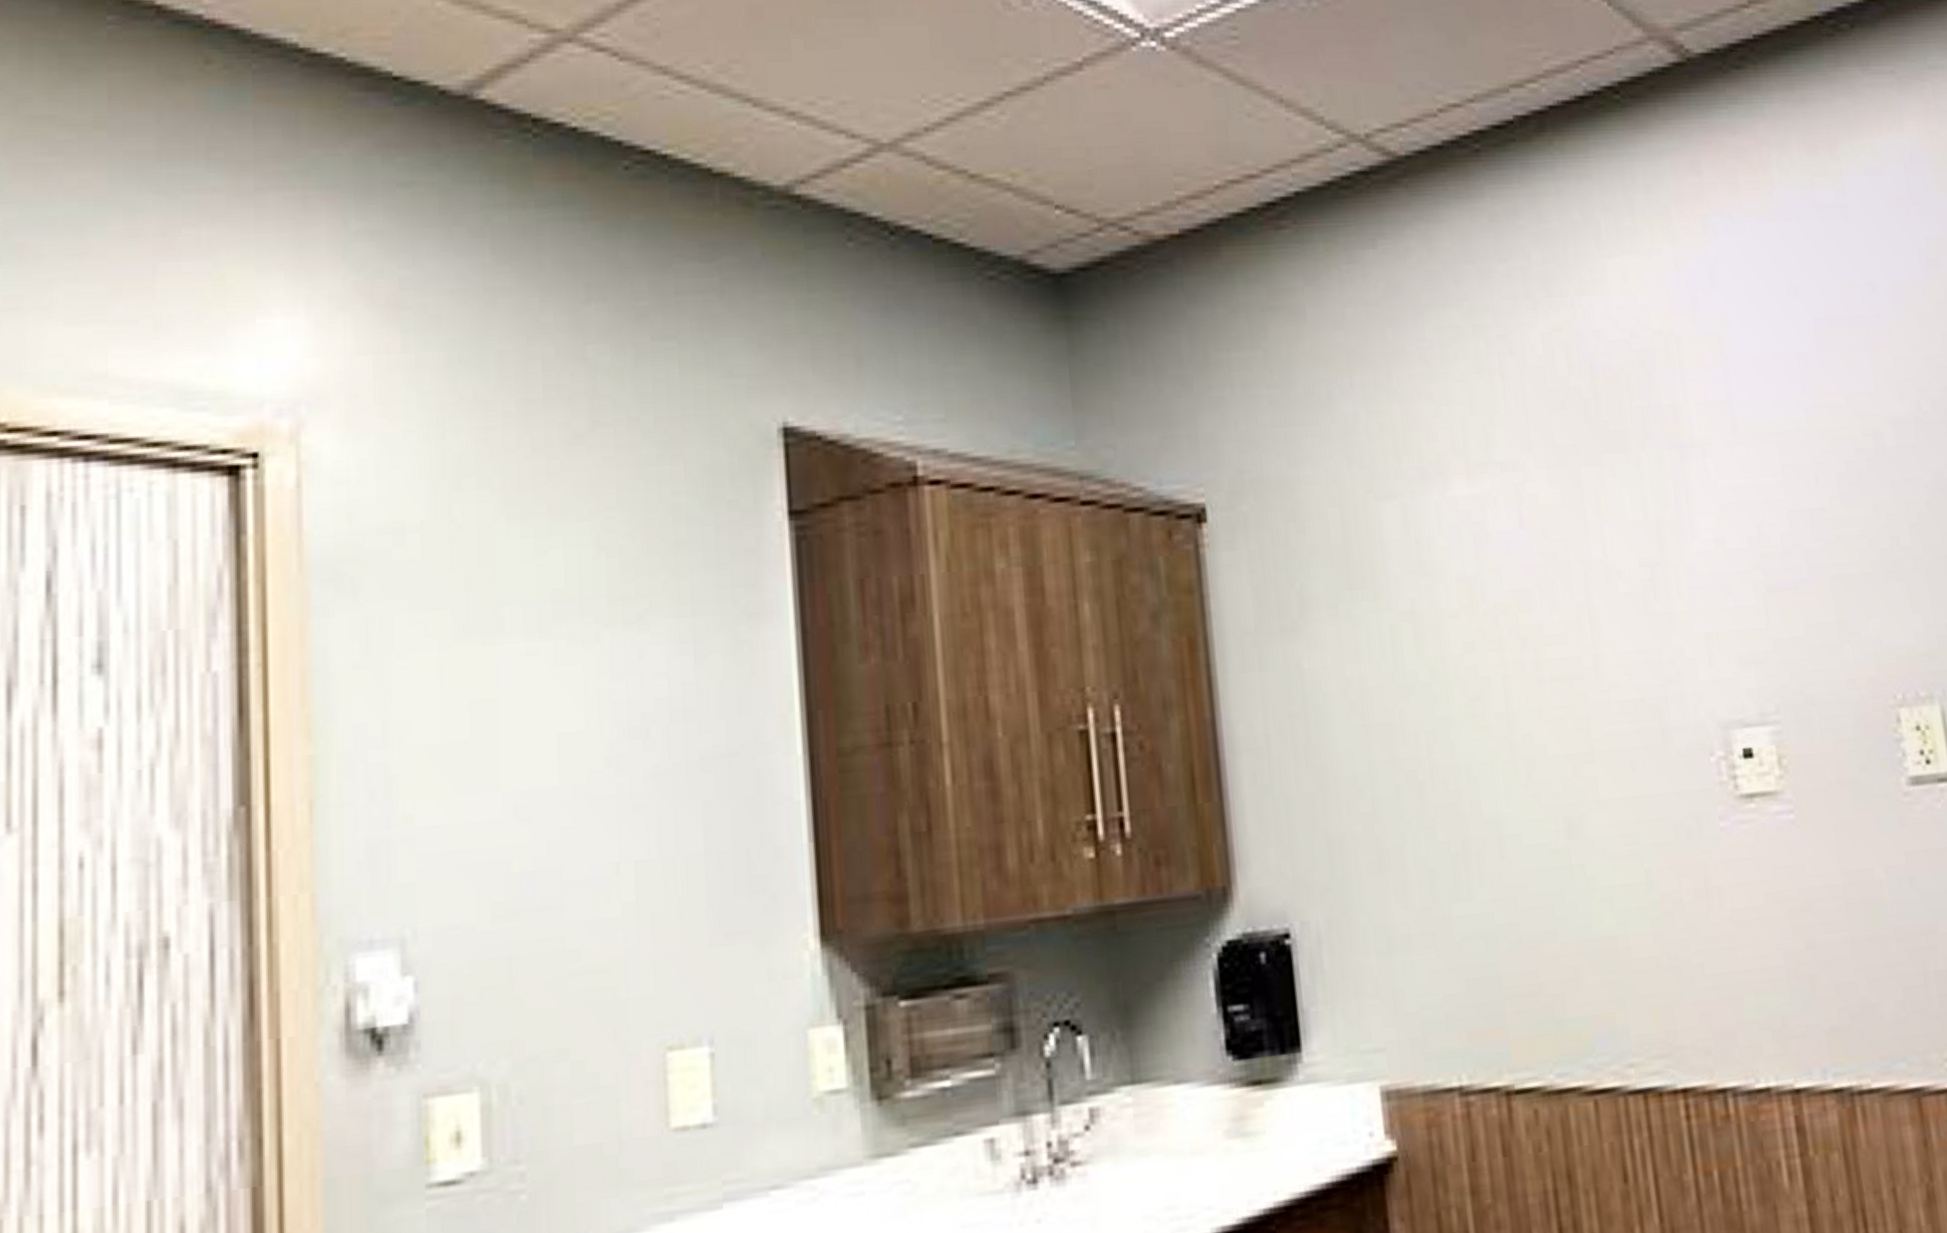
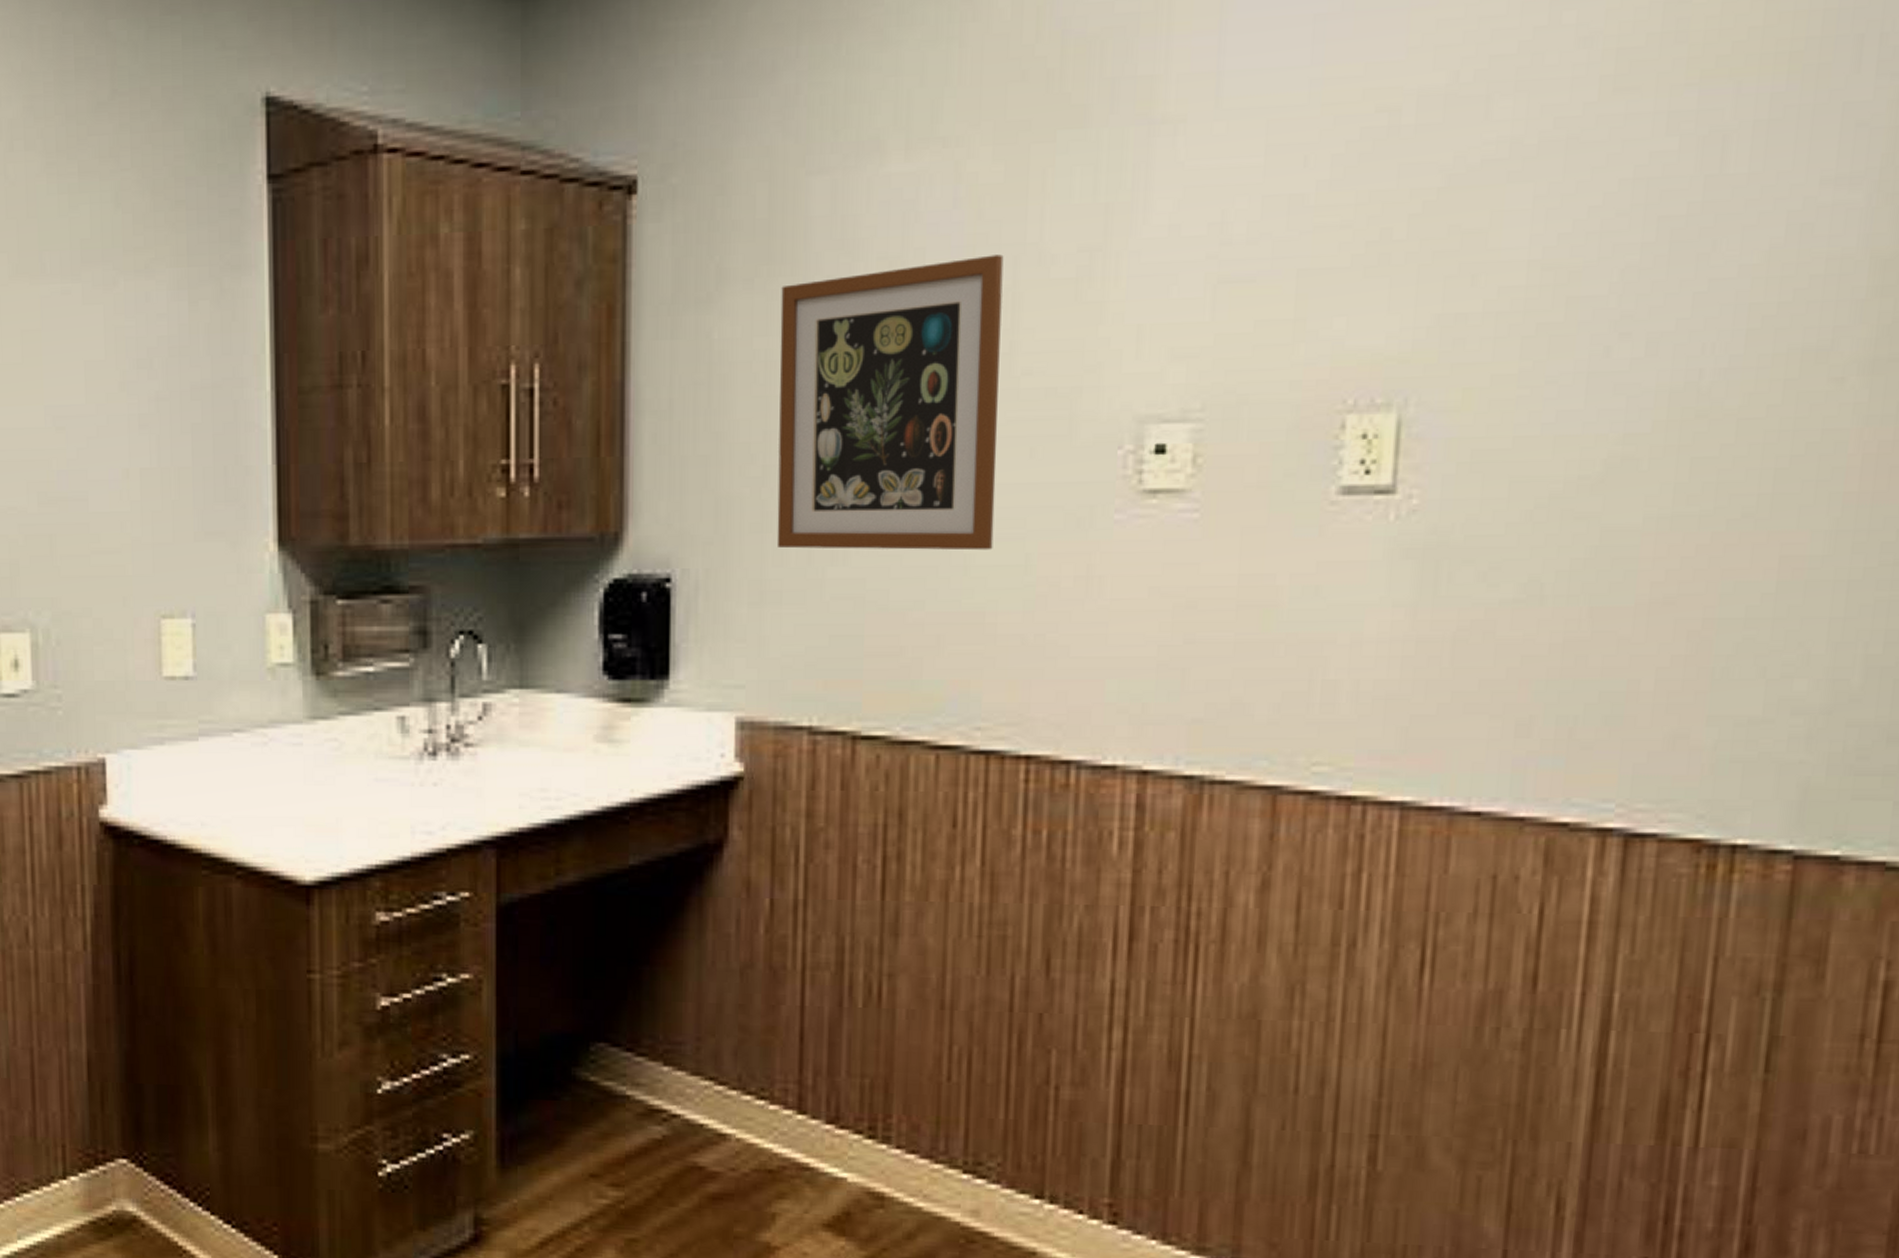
wall art: none [1366,572,1613,887] -> present [776,254,1004,551]

